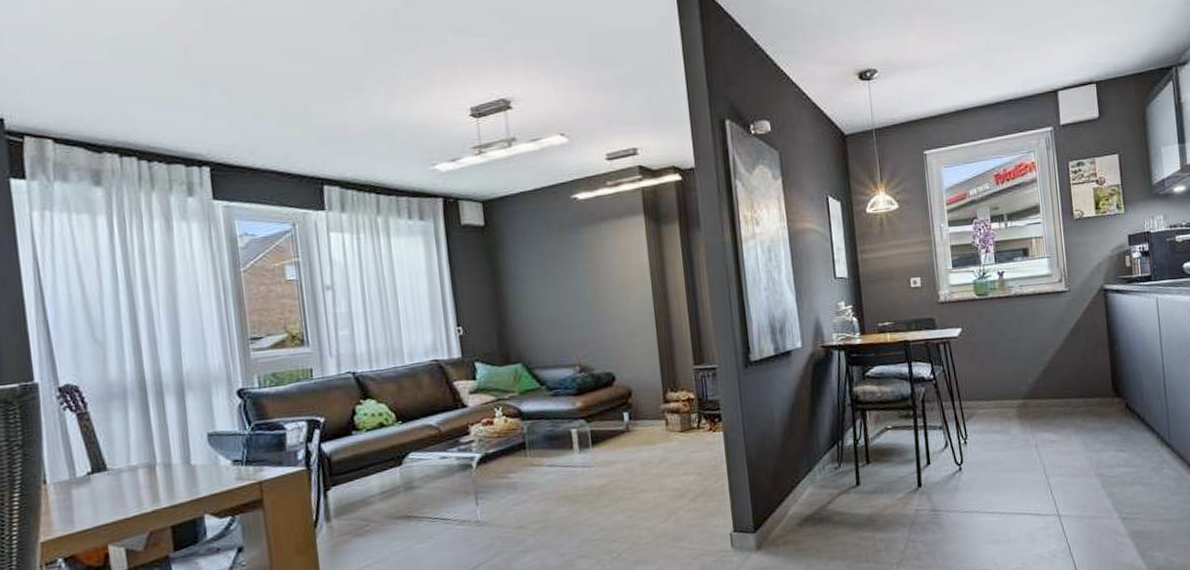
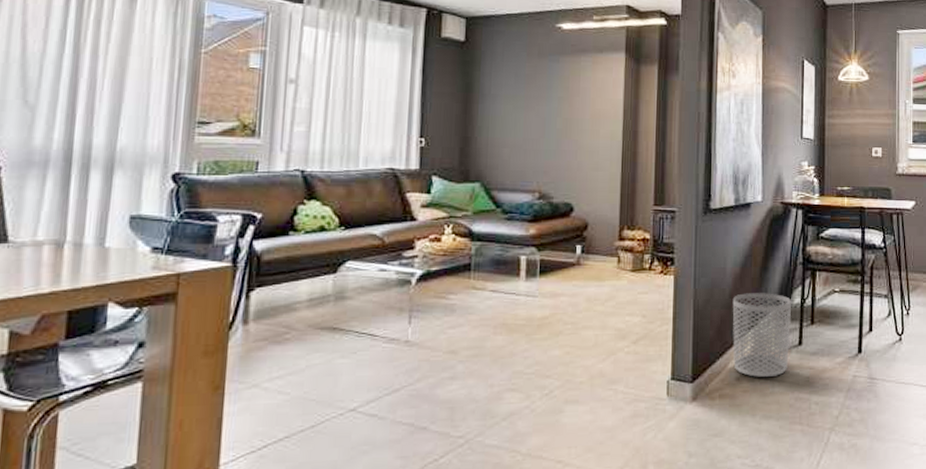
waste bin: none [784,437,848,521] -> present [732,293,792,377]

